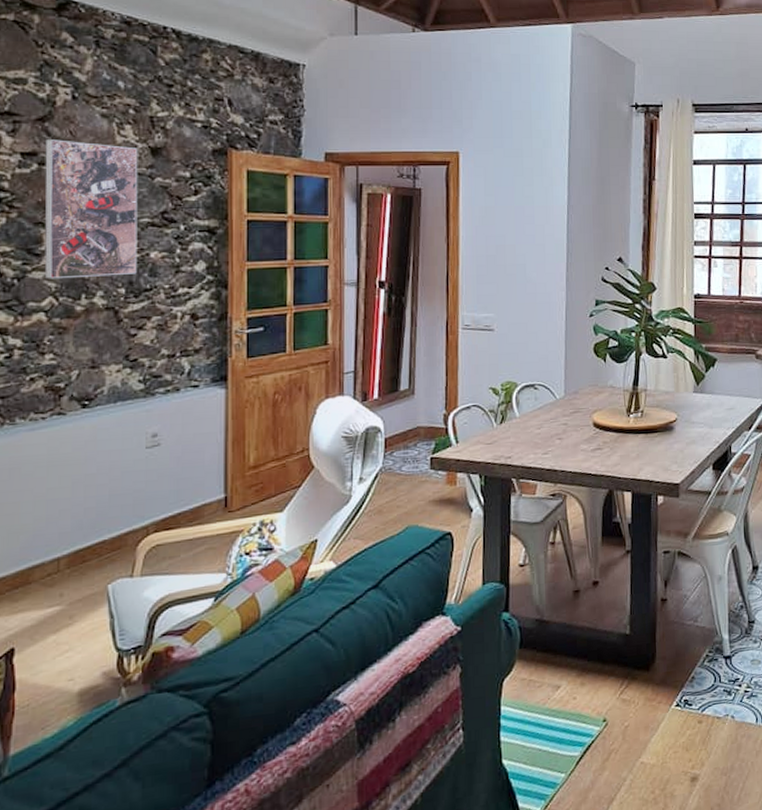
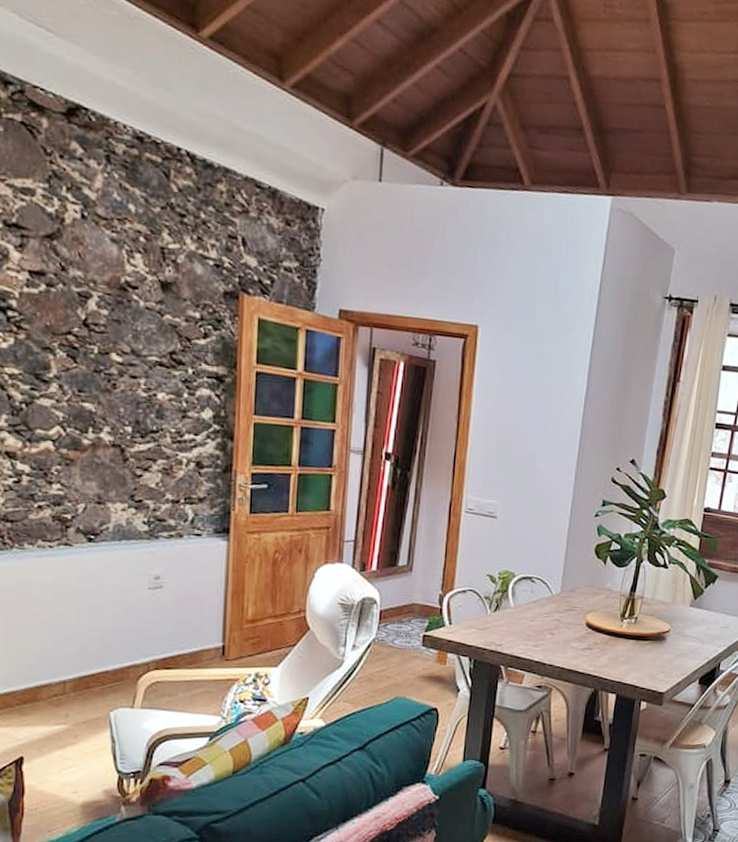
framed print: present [44,139,138,279] -> none [52,259,148,414]

